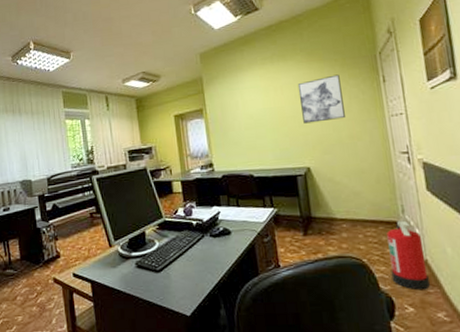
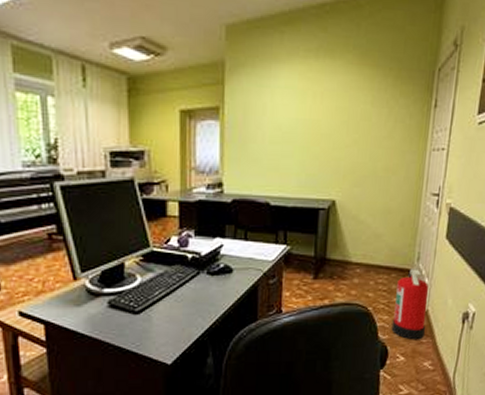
wall art: present [297,74,345,124] -> none [339,88,391,147]

